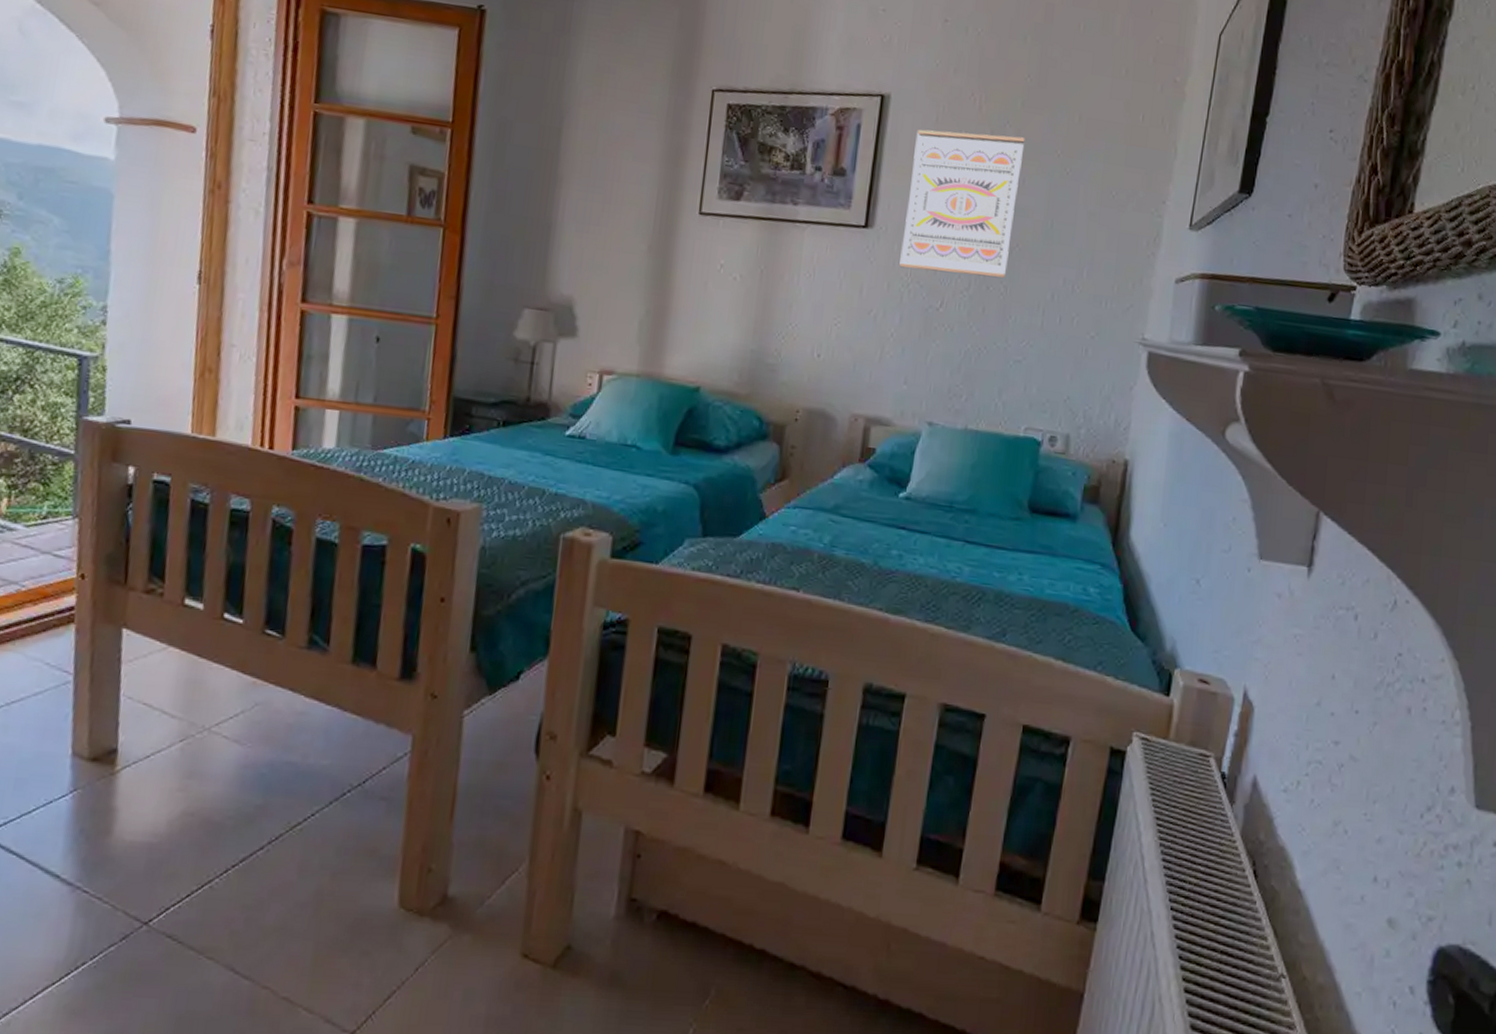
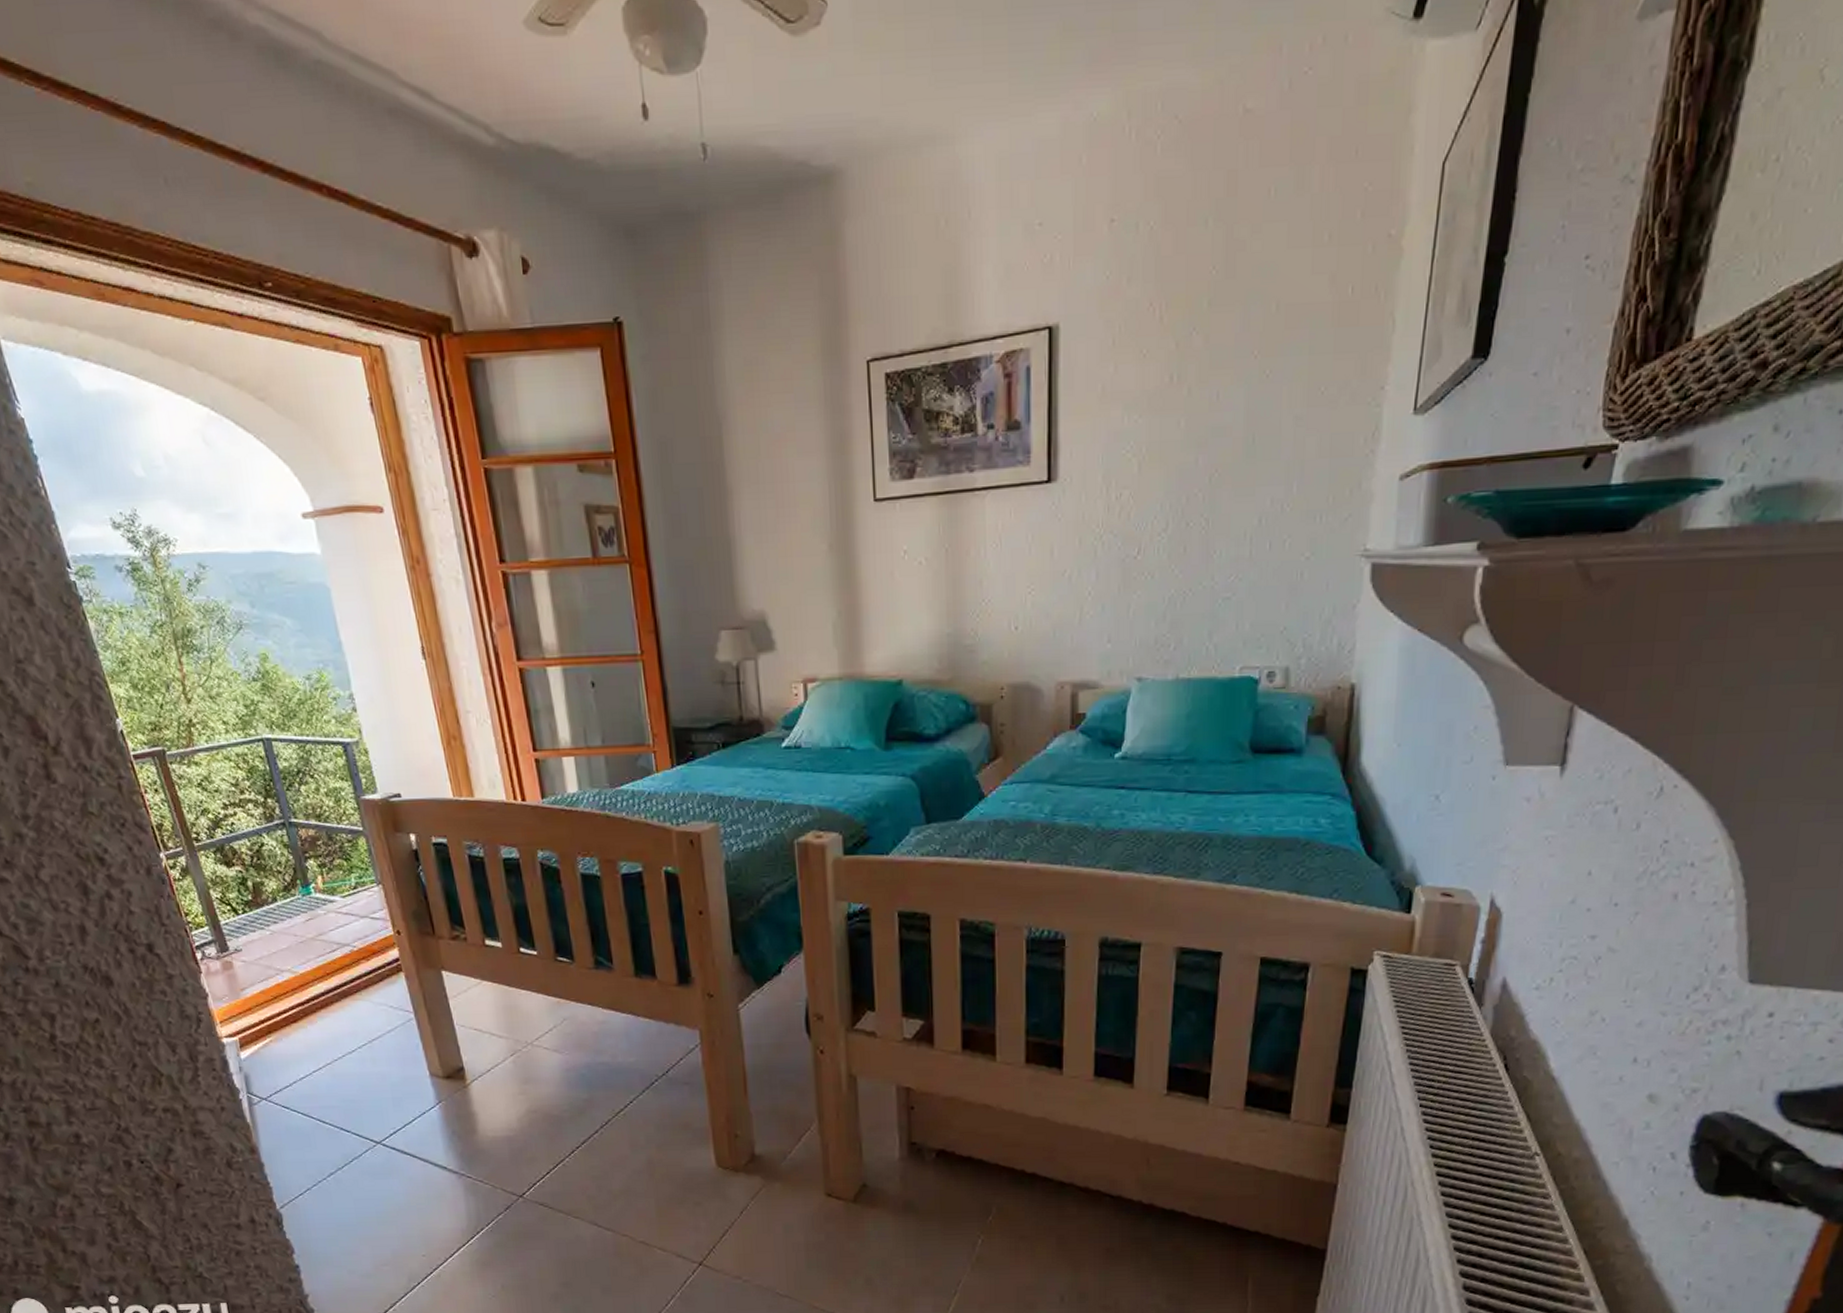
wall art: present [899,129,1026,278] -> none [1089,343,1216,519]

